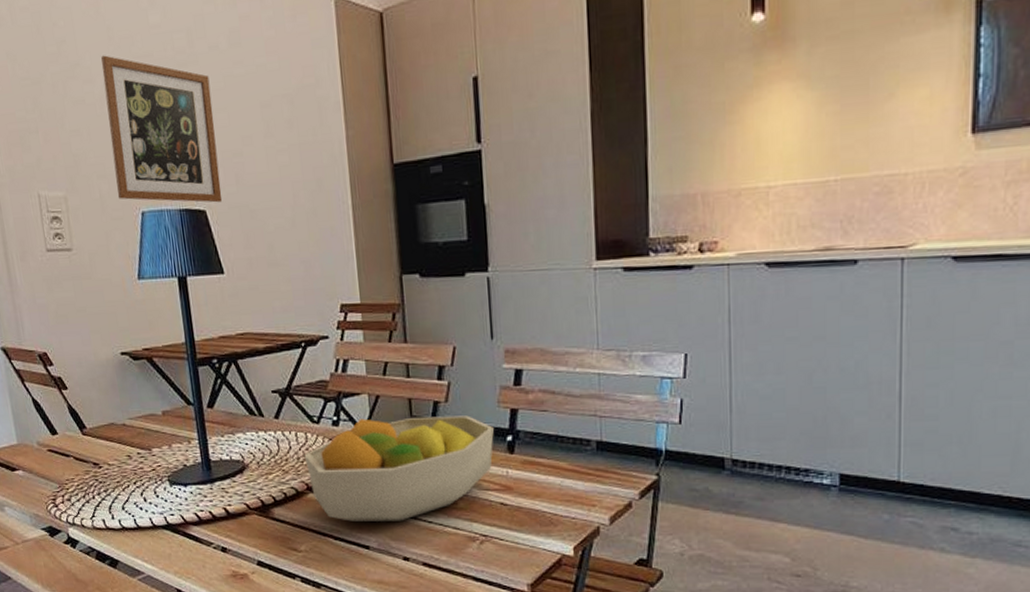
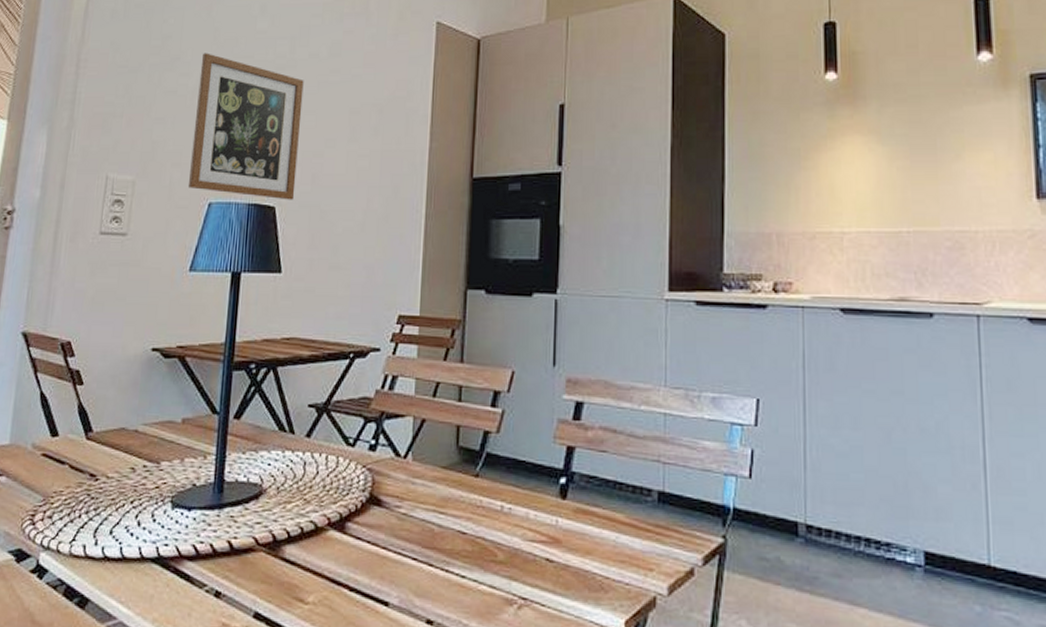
fruit bowl: present [304,415,494,522] -> none [331,444,546,573]

